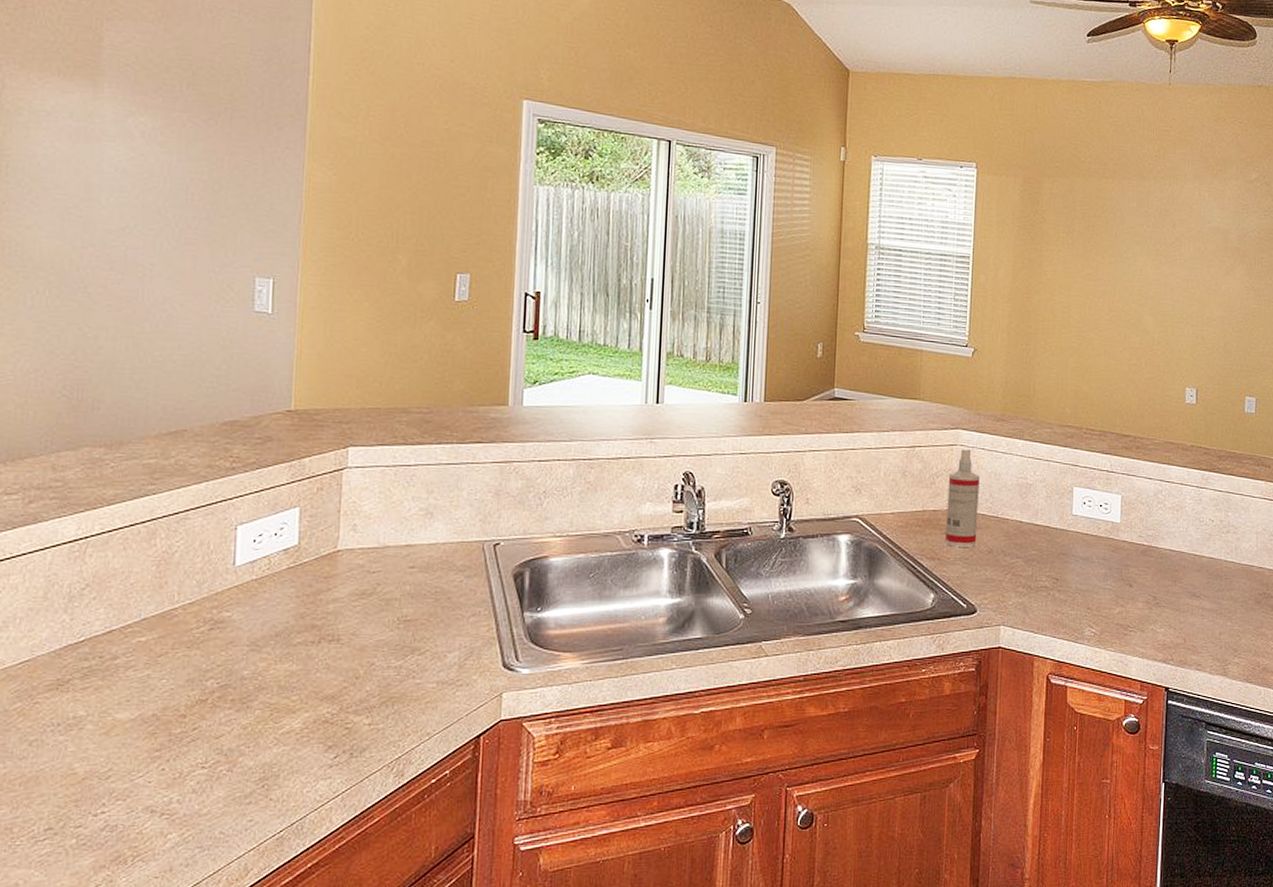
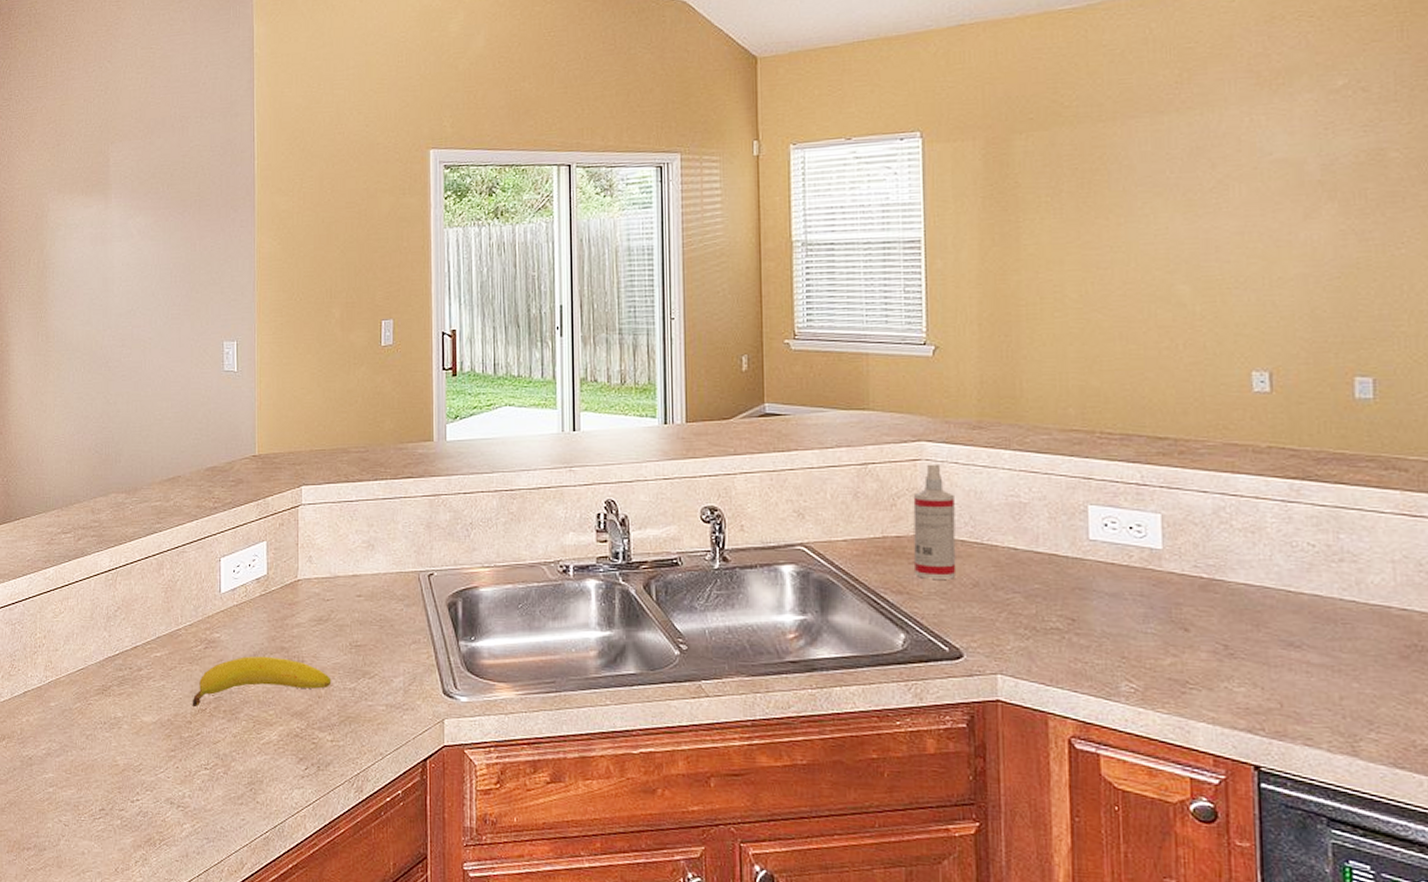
fruit: none [187,636,373,697] -> present [192,656,332,706]

